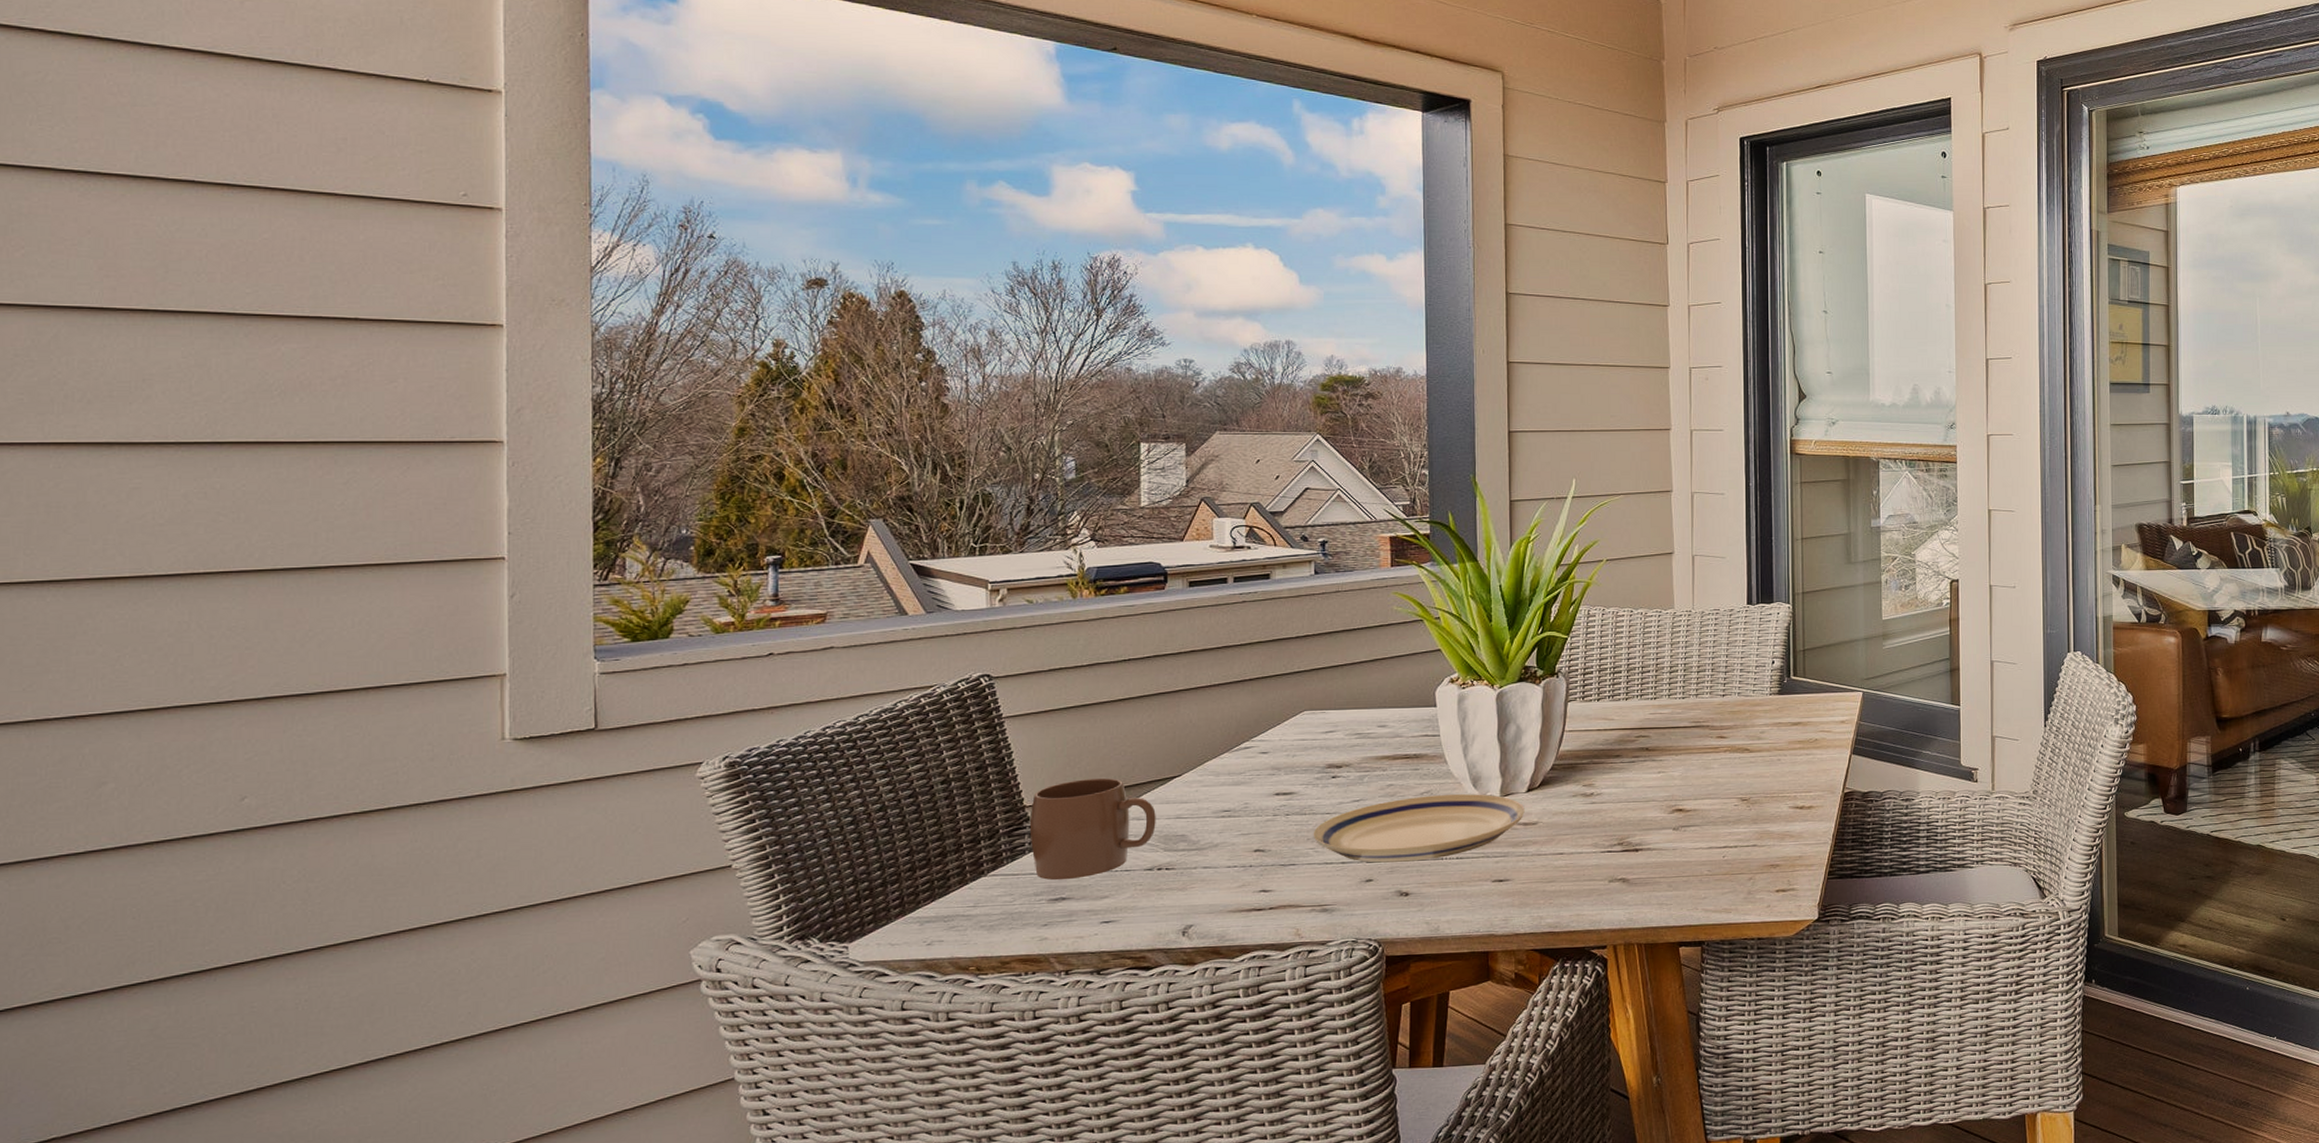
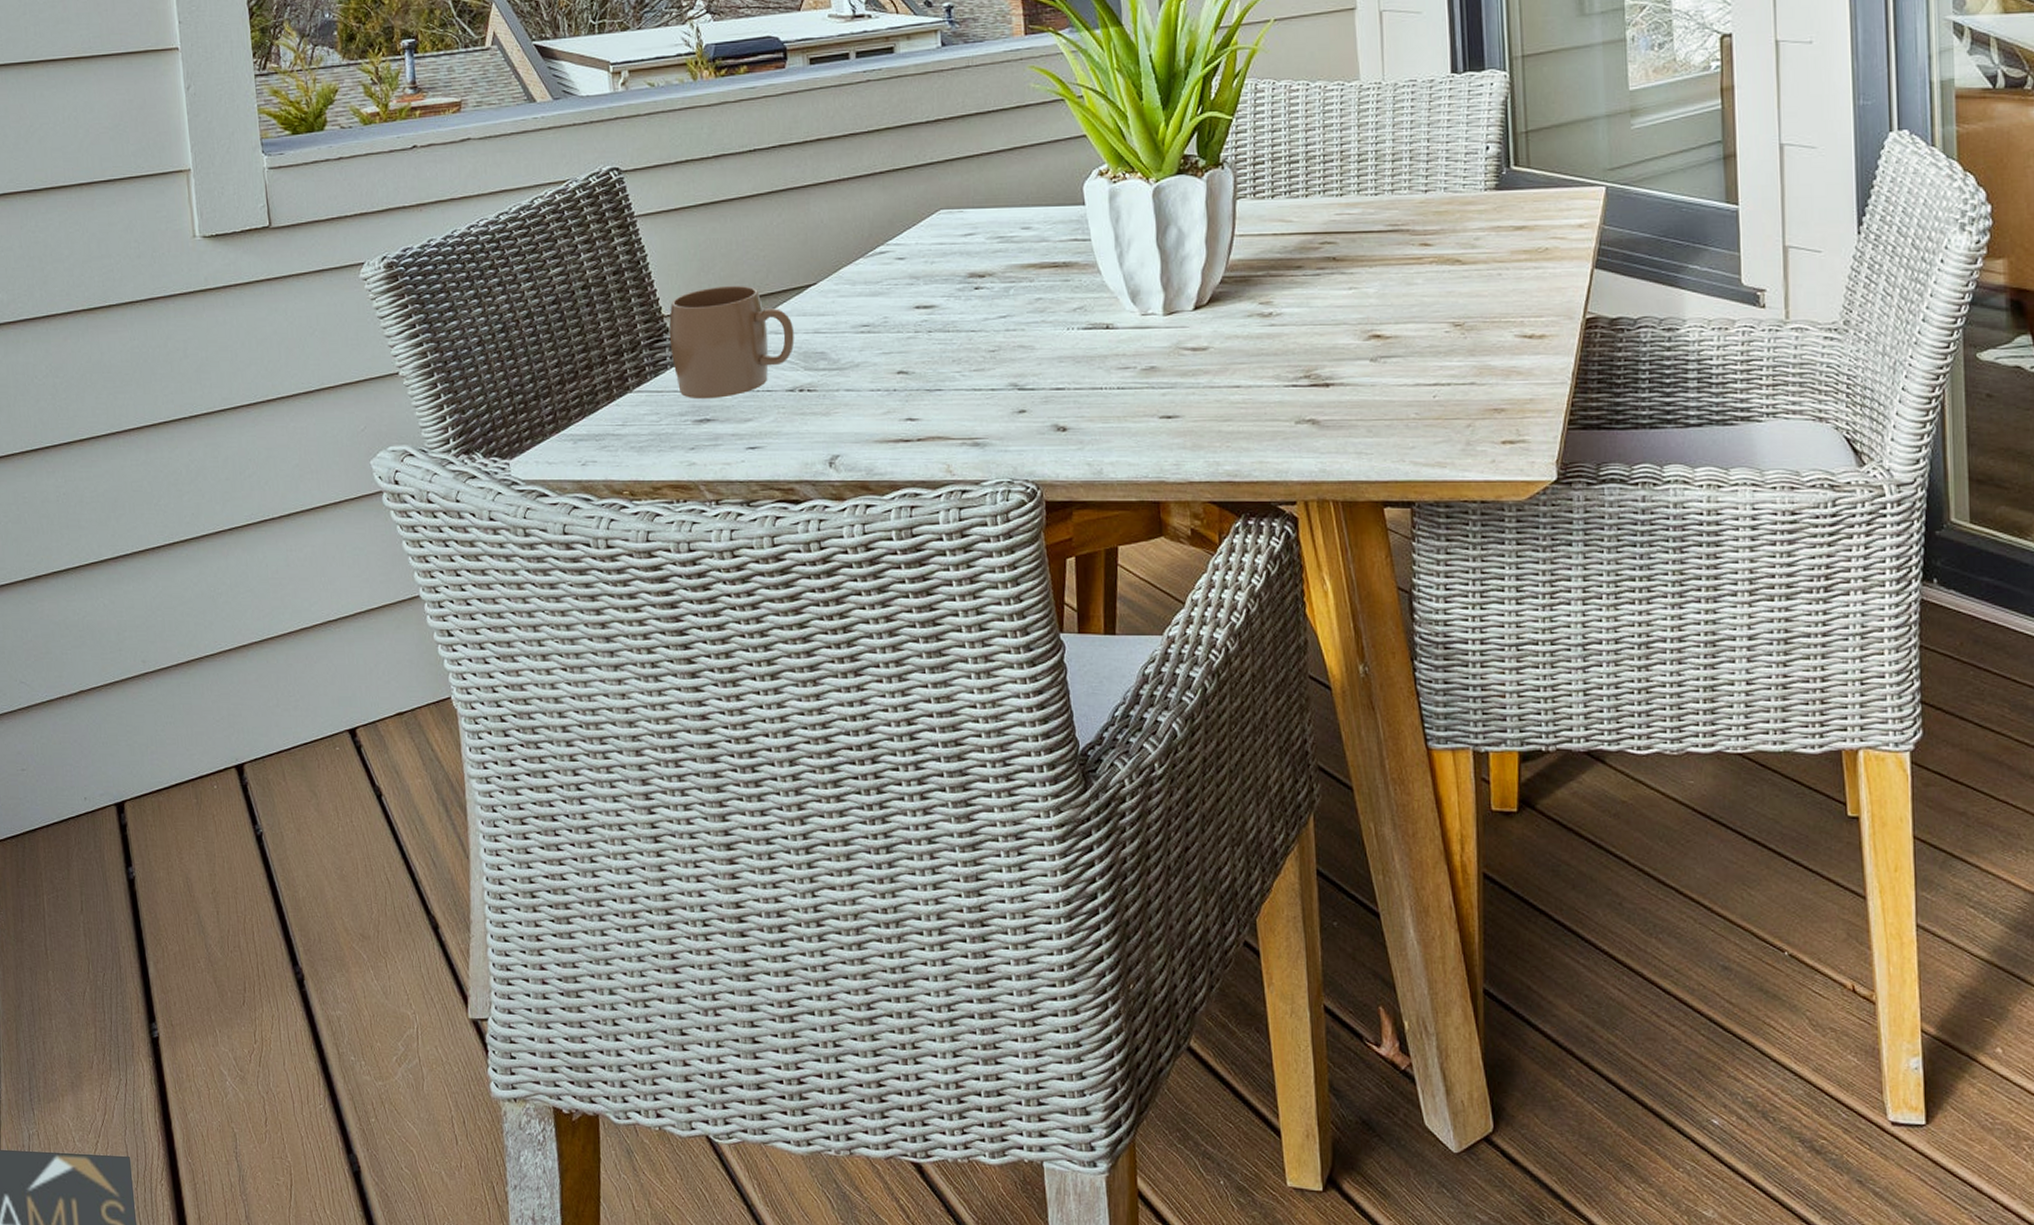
plate: present [1313,794,1525,863] -> none [958,311,1193,392]

